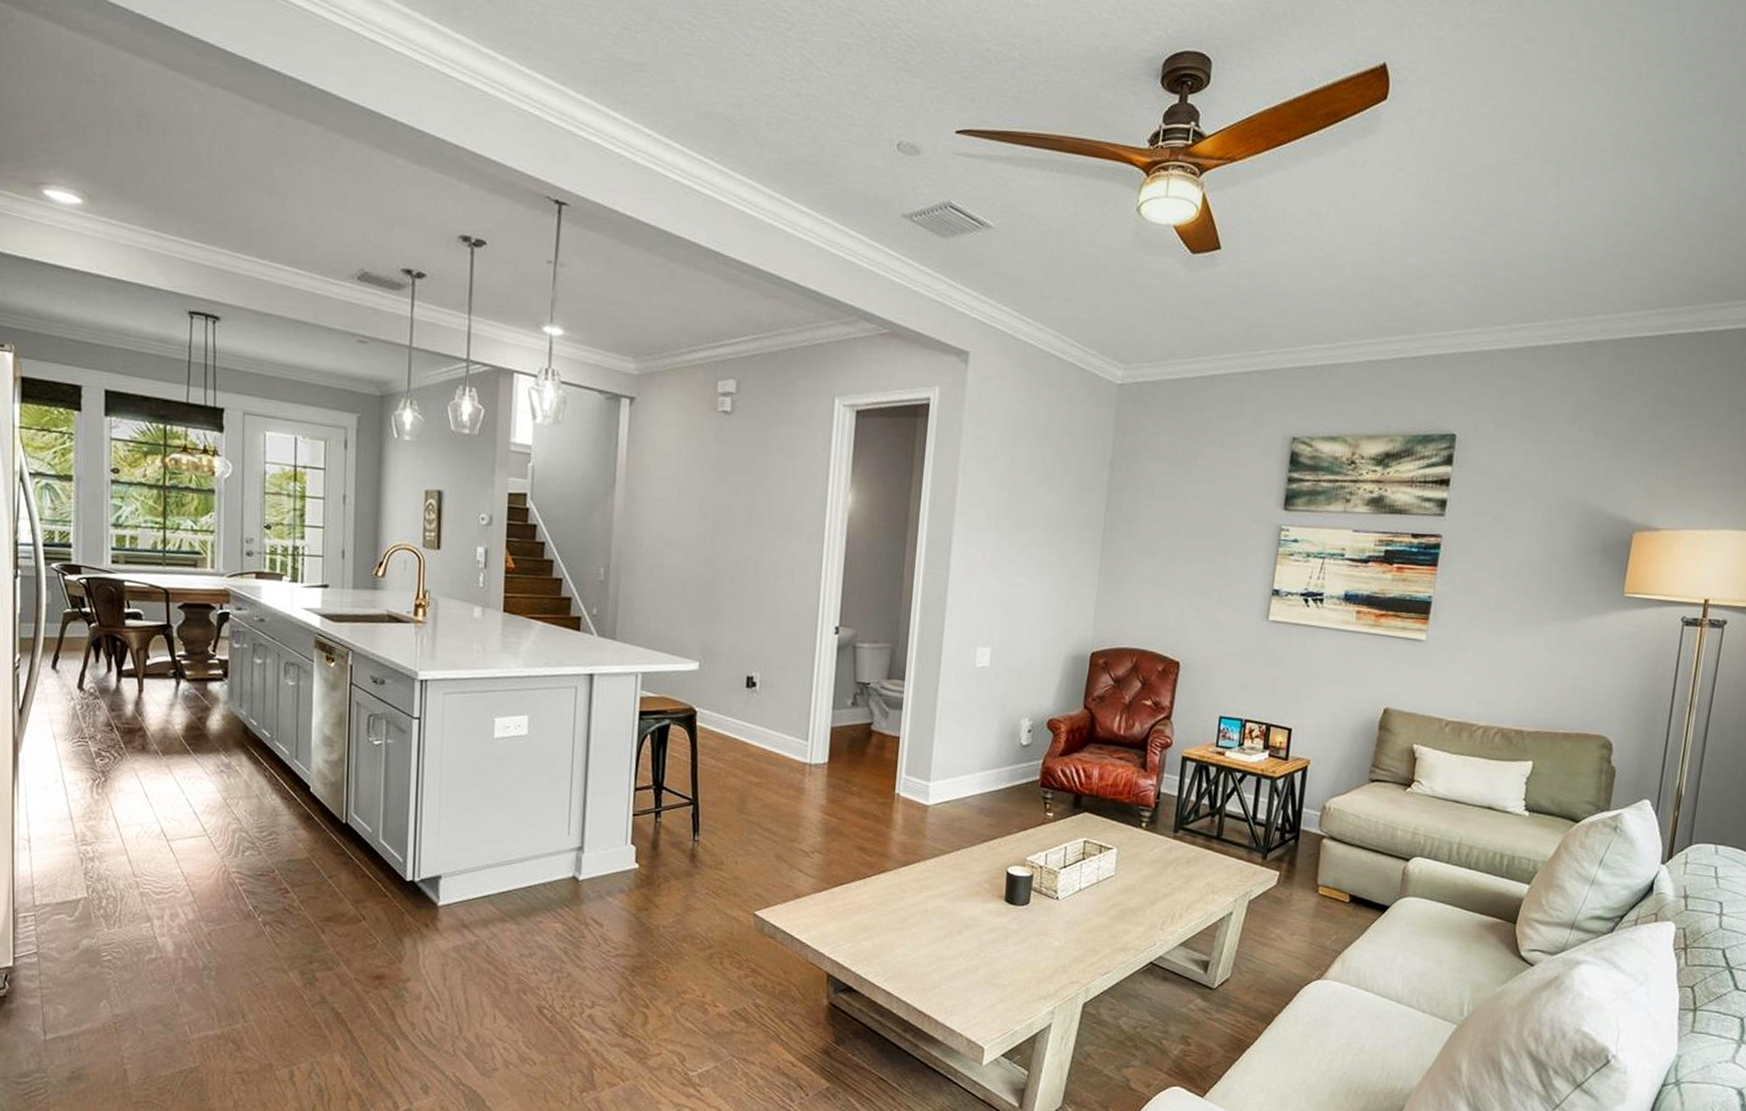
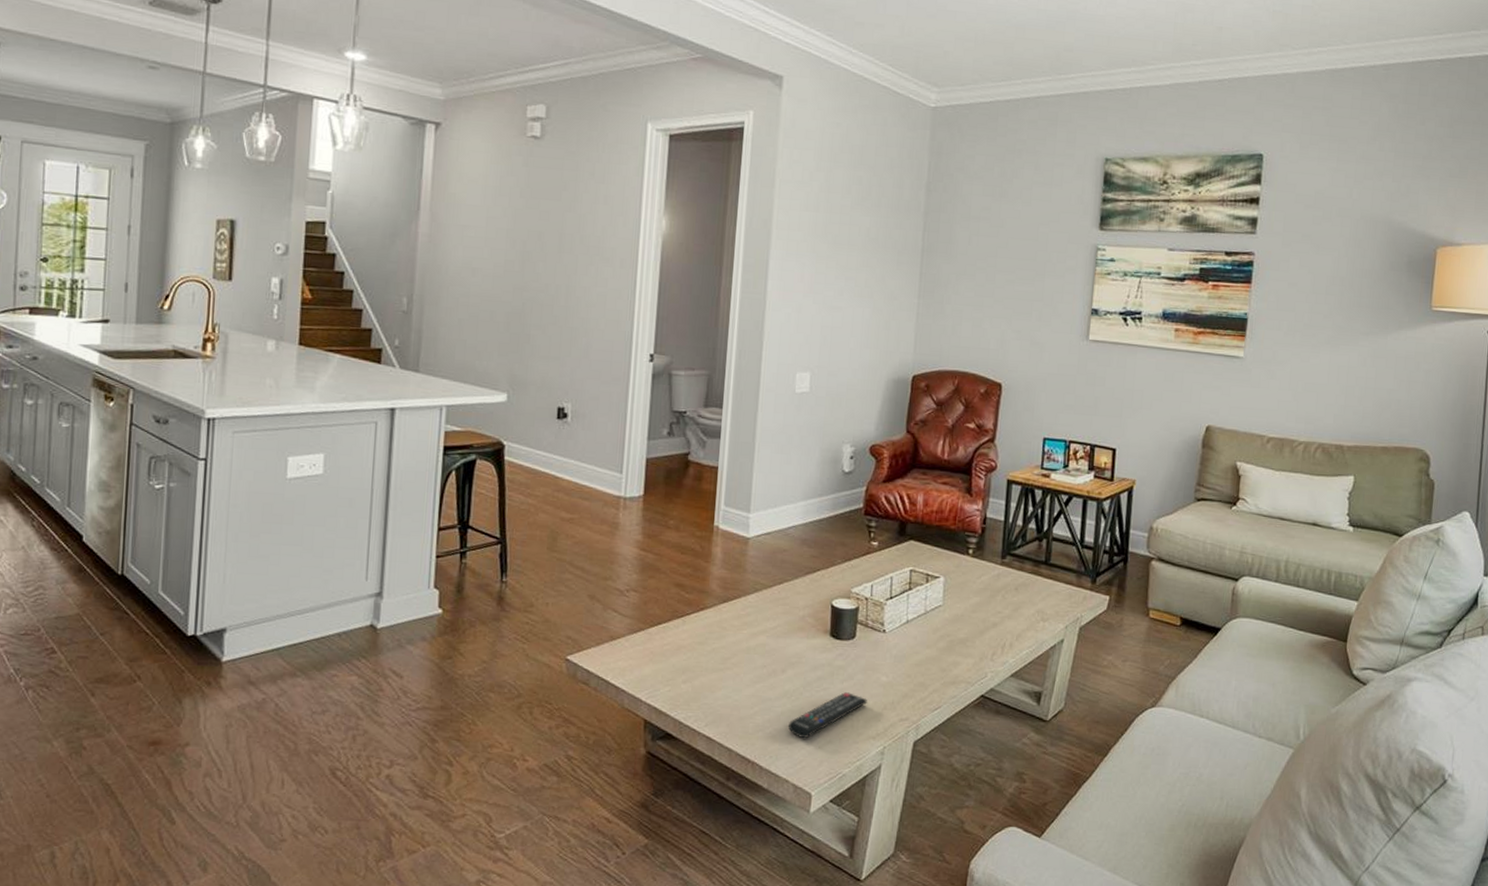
remote control: none [962,954,1039,997] -> present [787,692,867,739]

